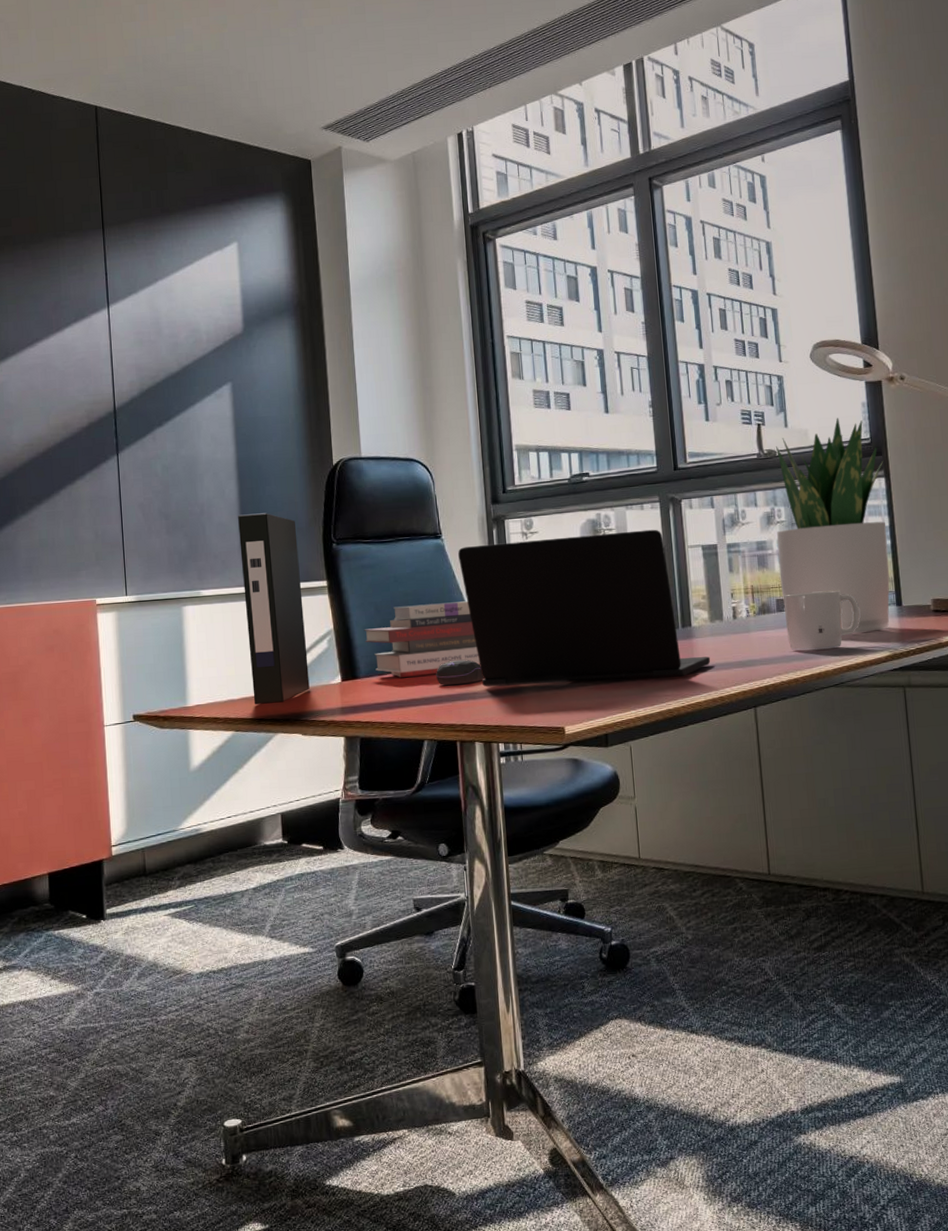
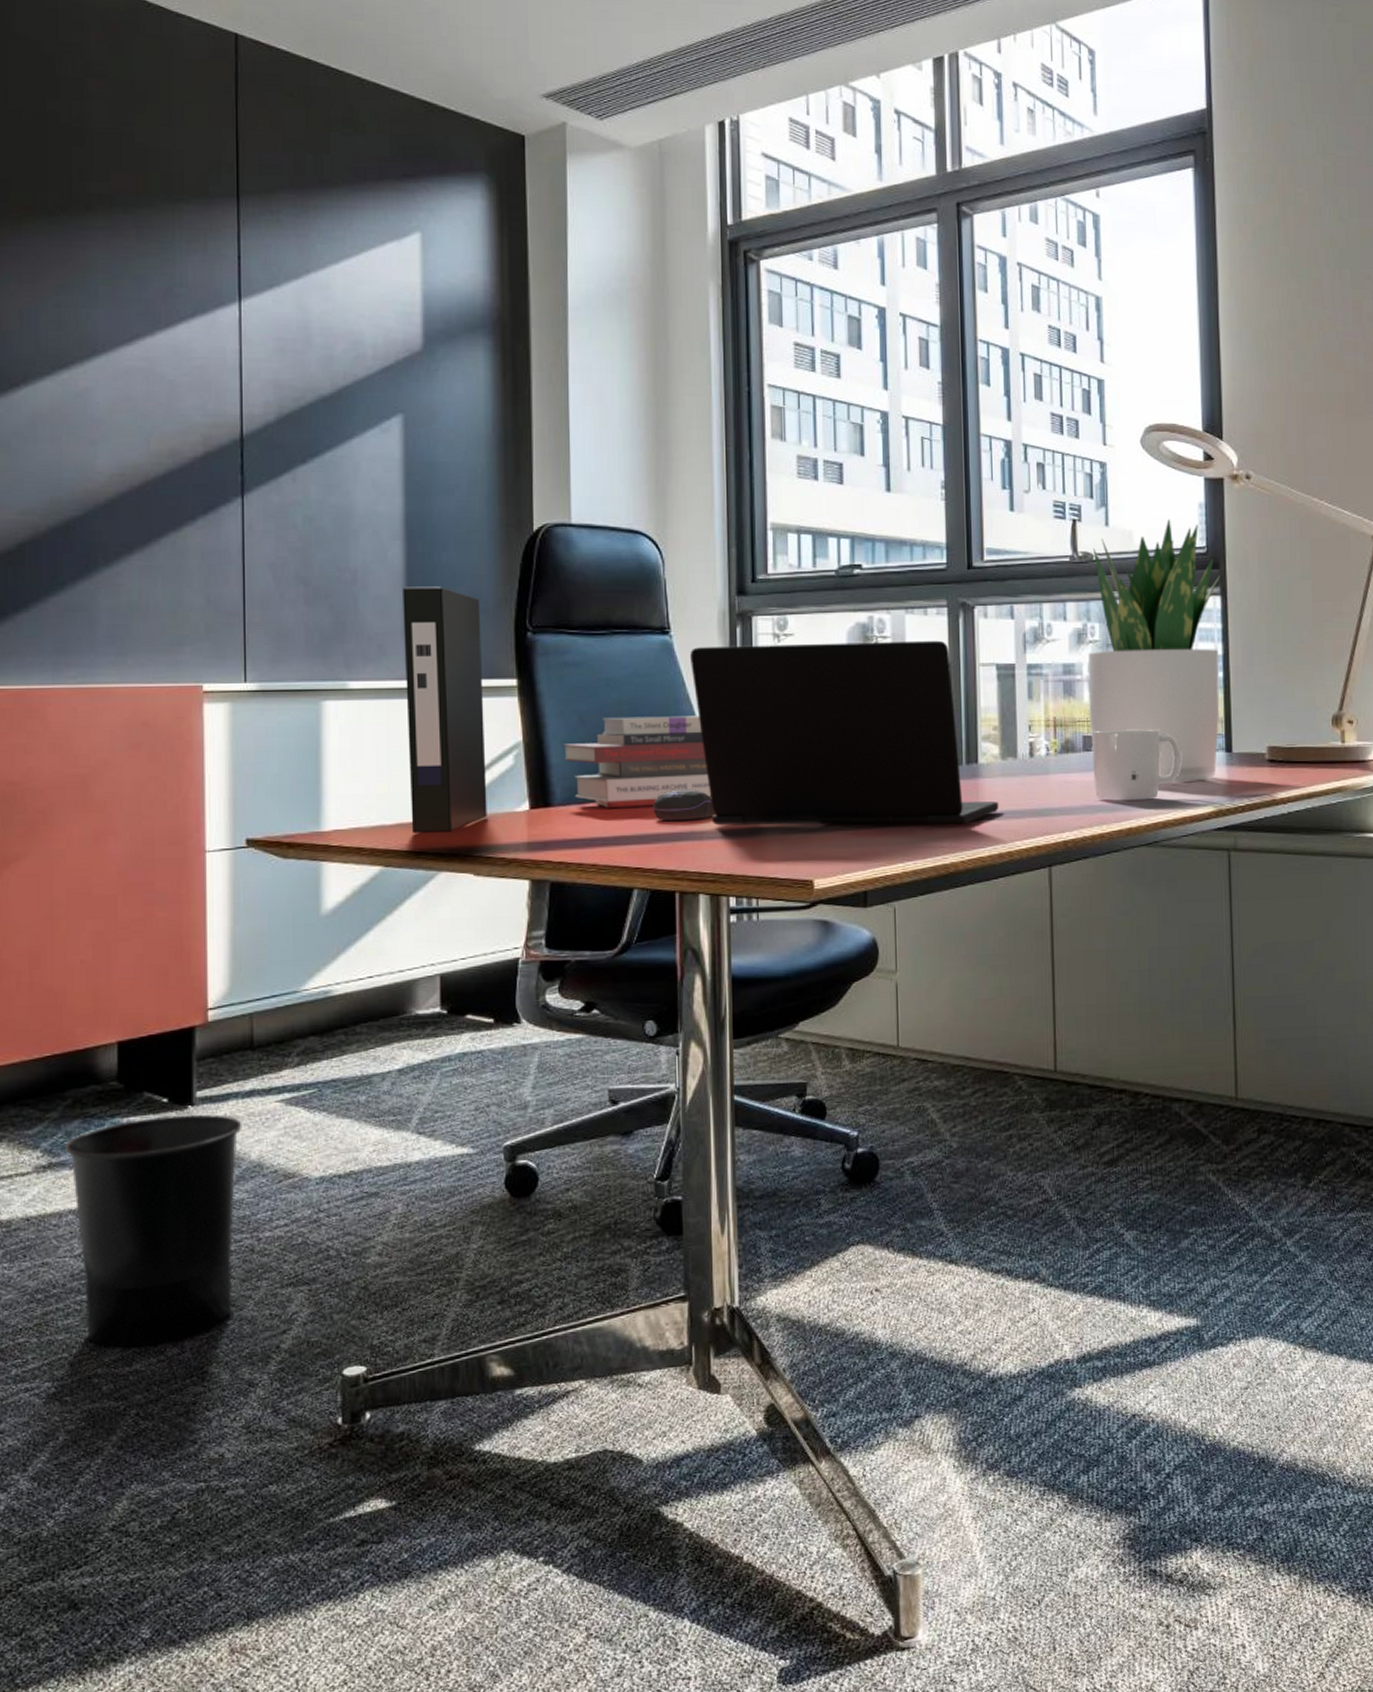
waste bin: none [15,926,141,1105] -> present [65,1114,242,1347]

